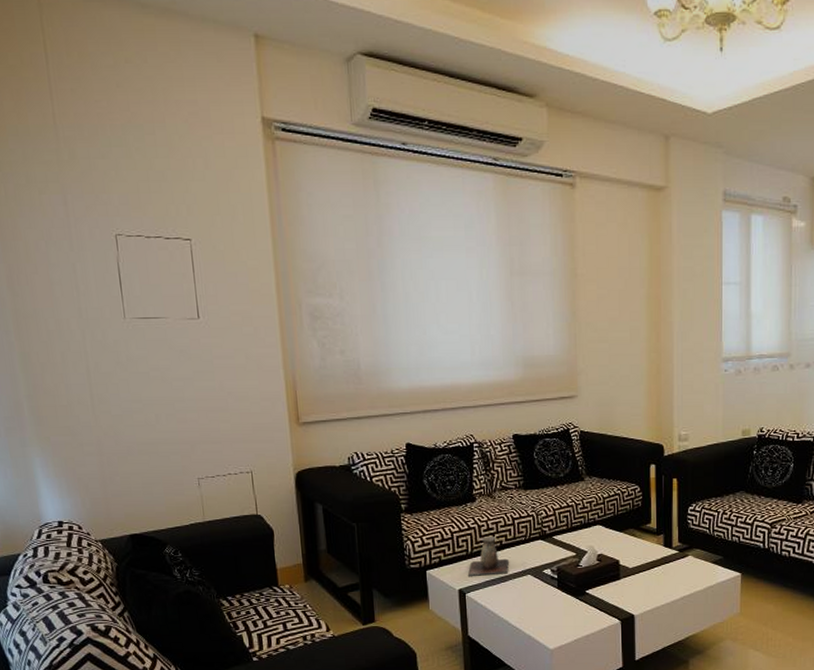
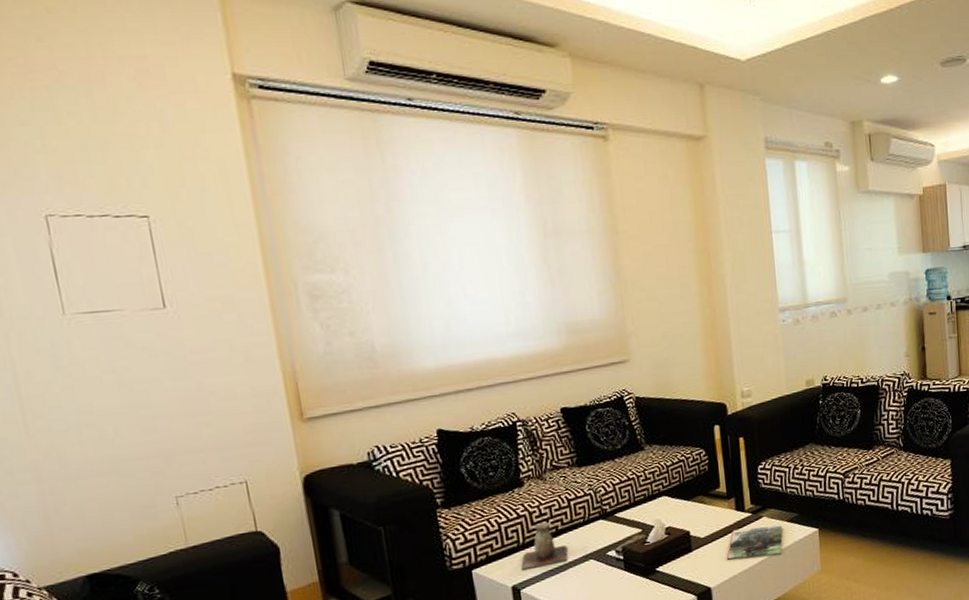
magazine: none [652,564,706,593] -> present [727,525,783,560]

